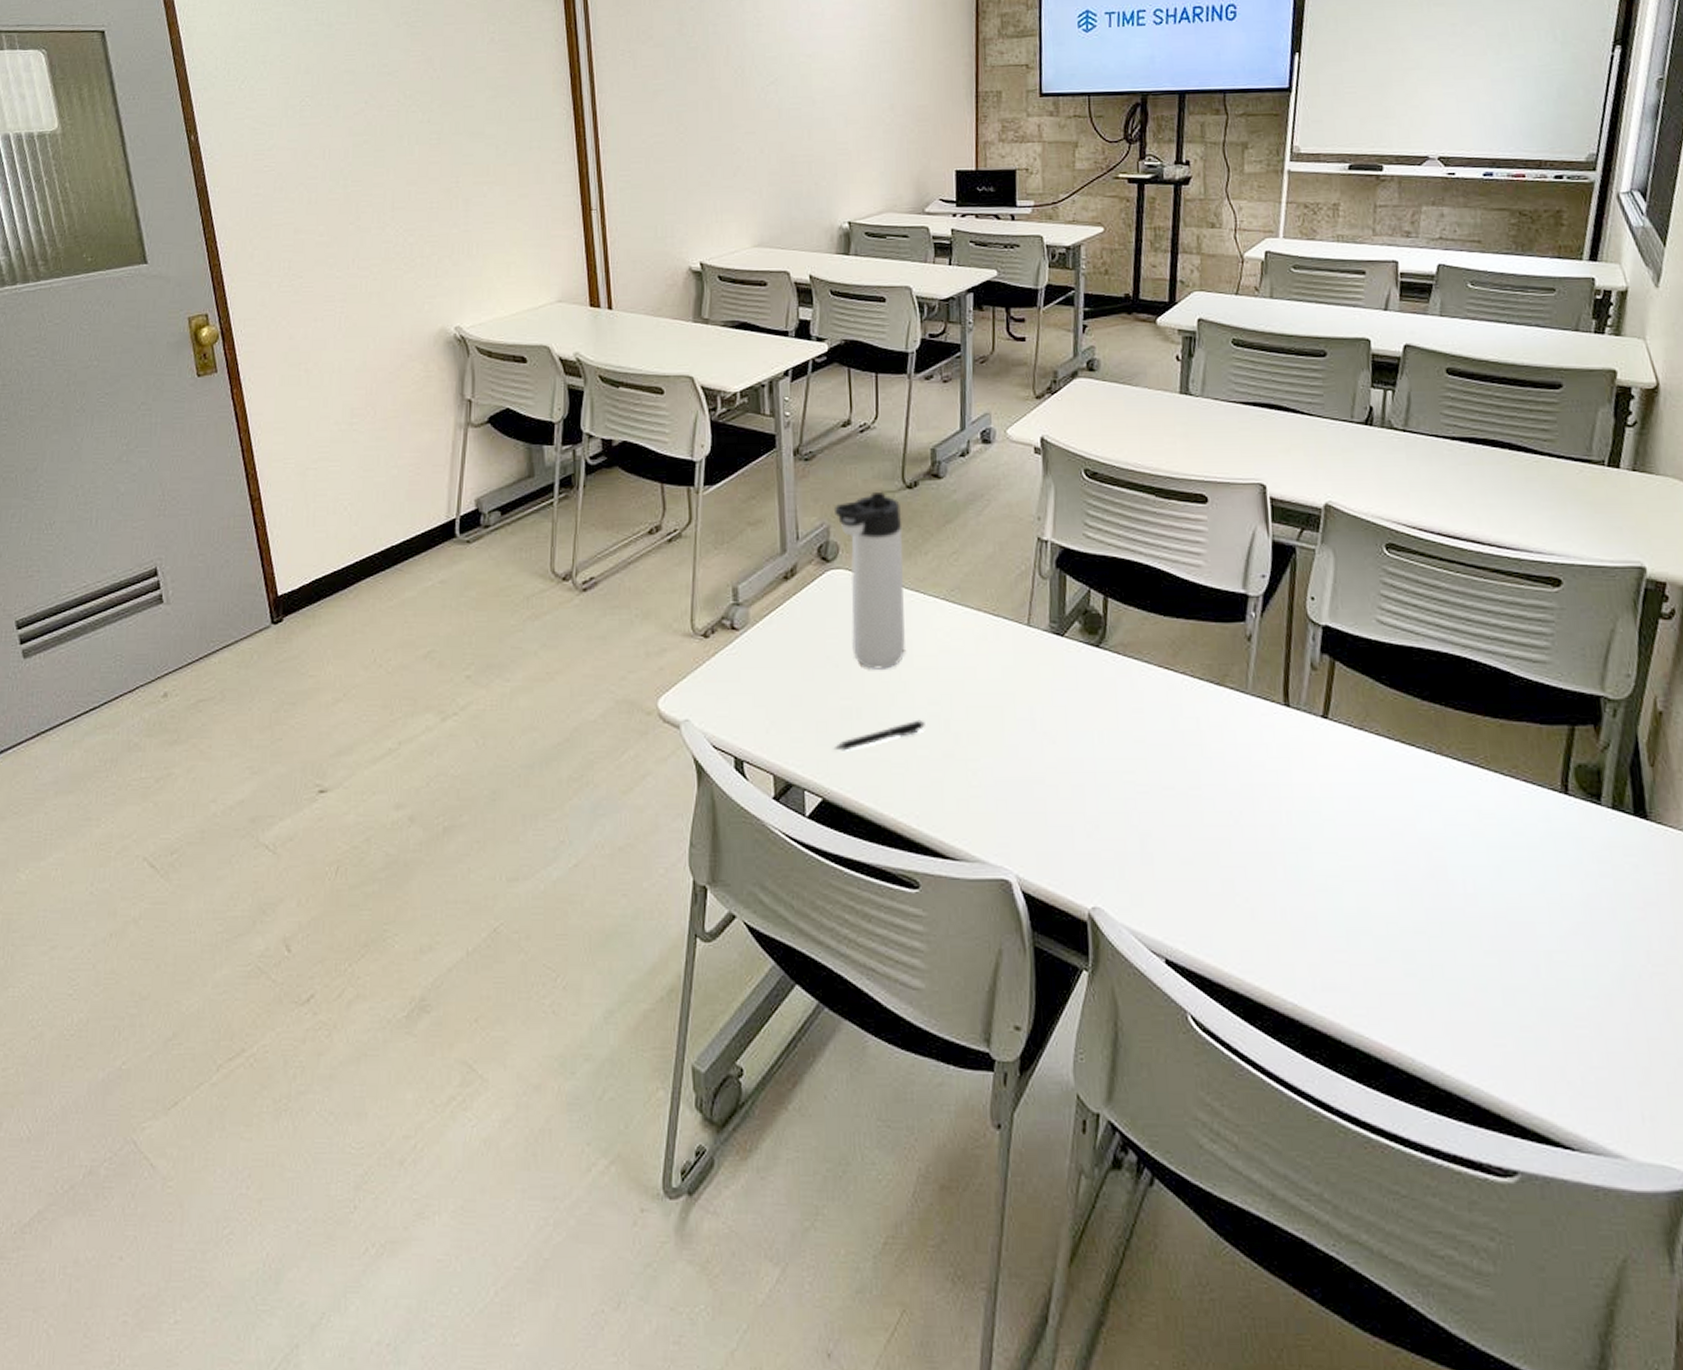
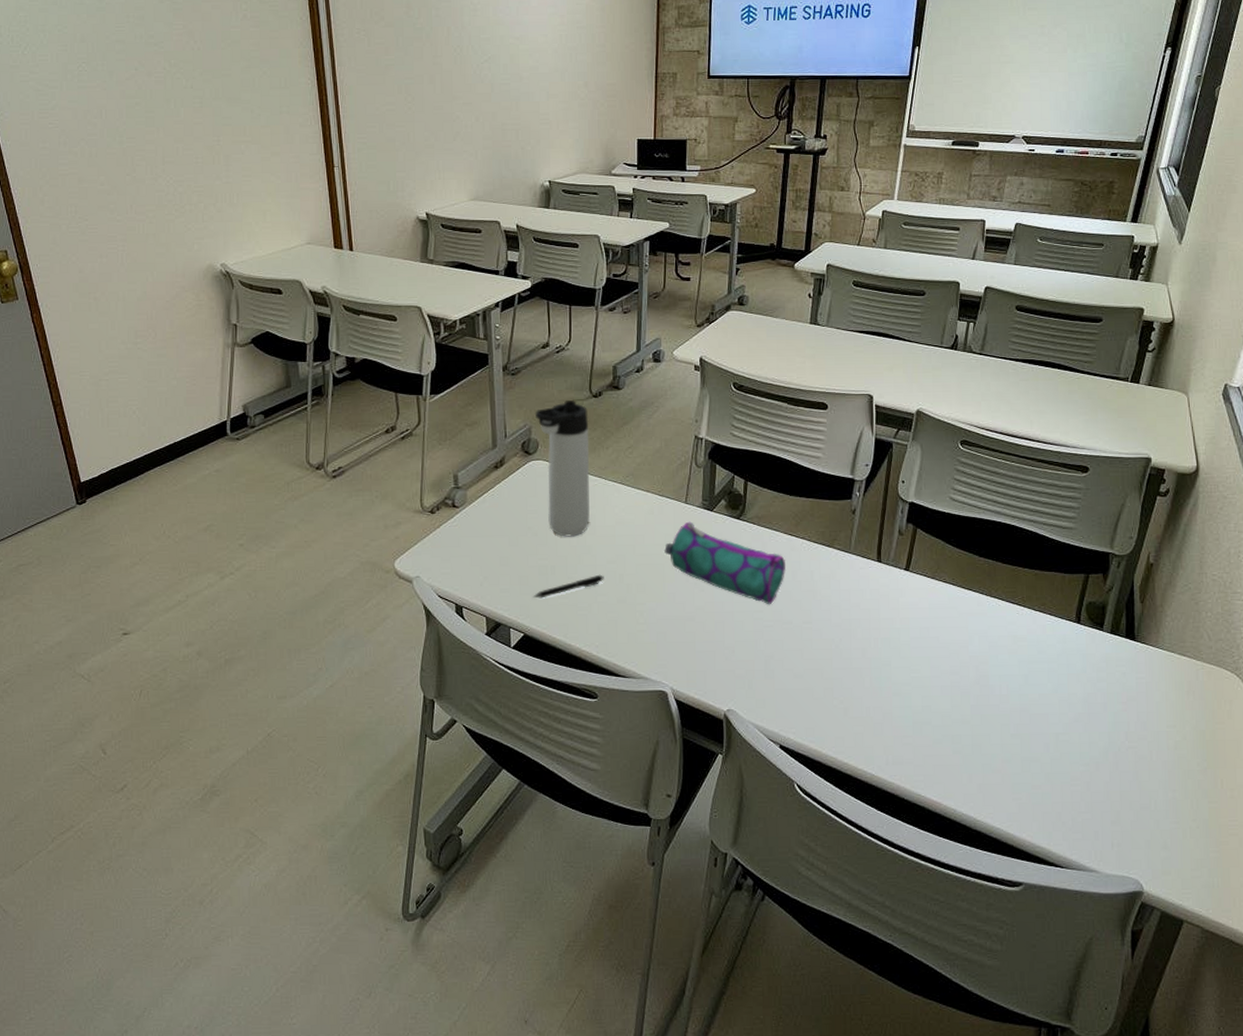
pencil case: none [1002,650,1164,764] -> present [664,521,787,605]

